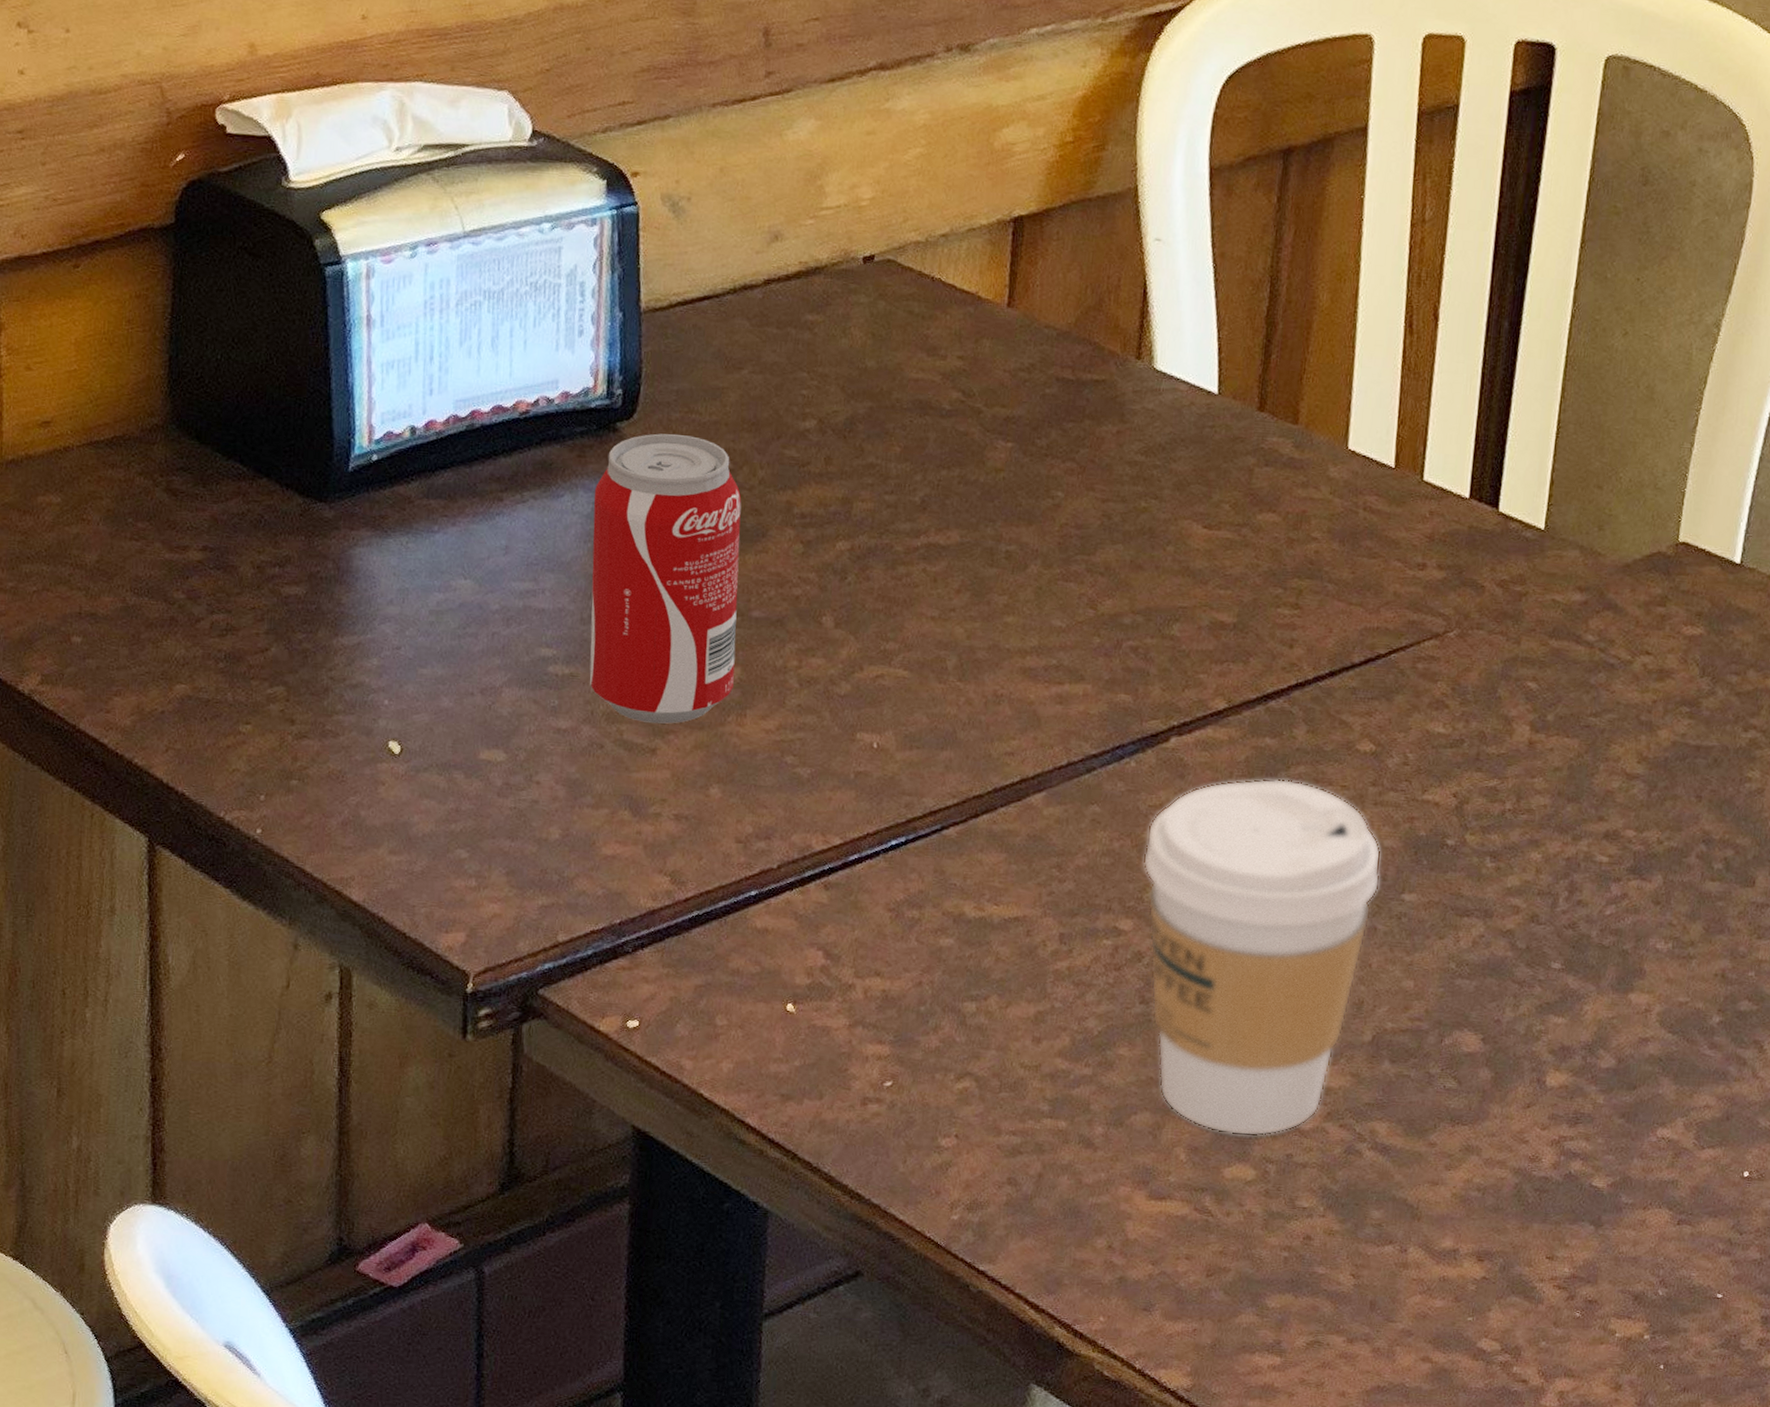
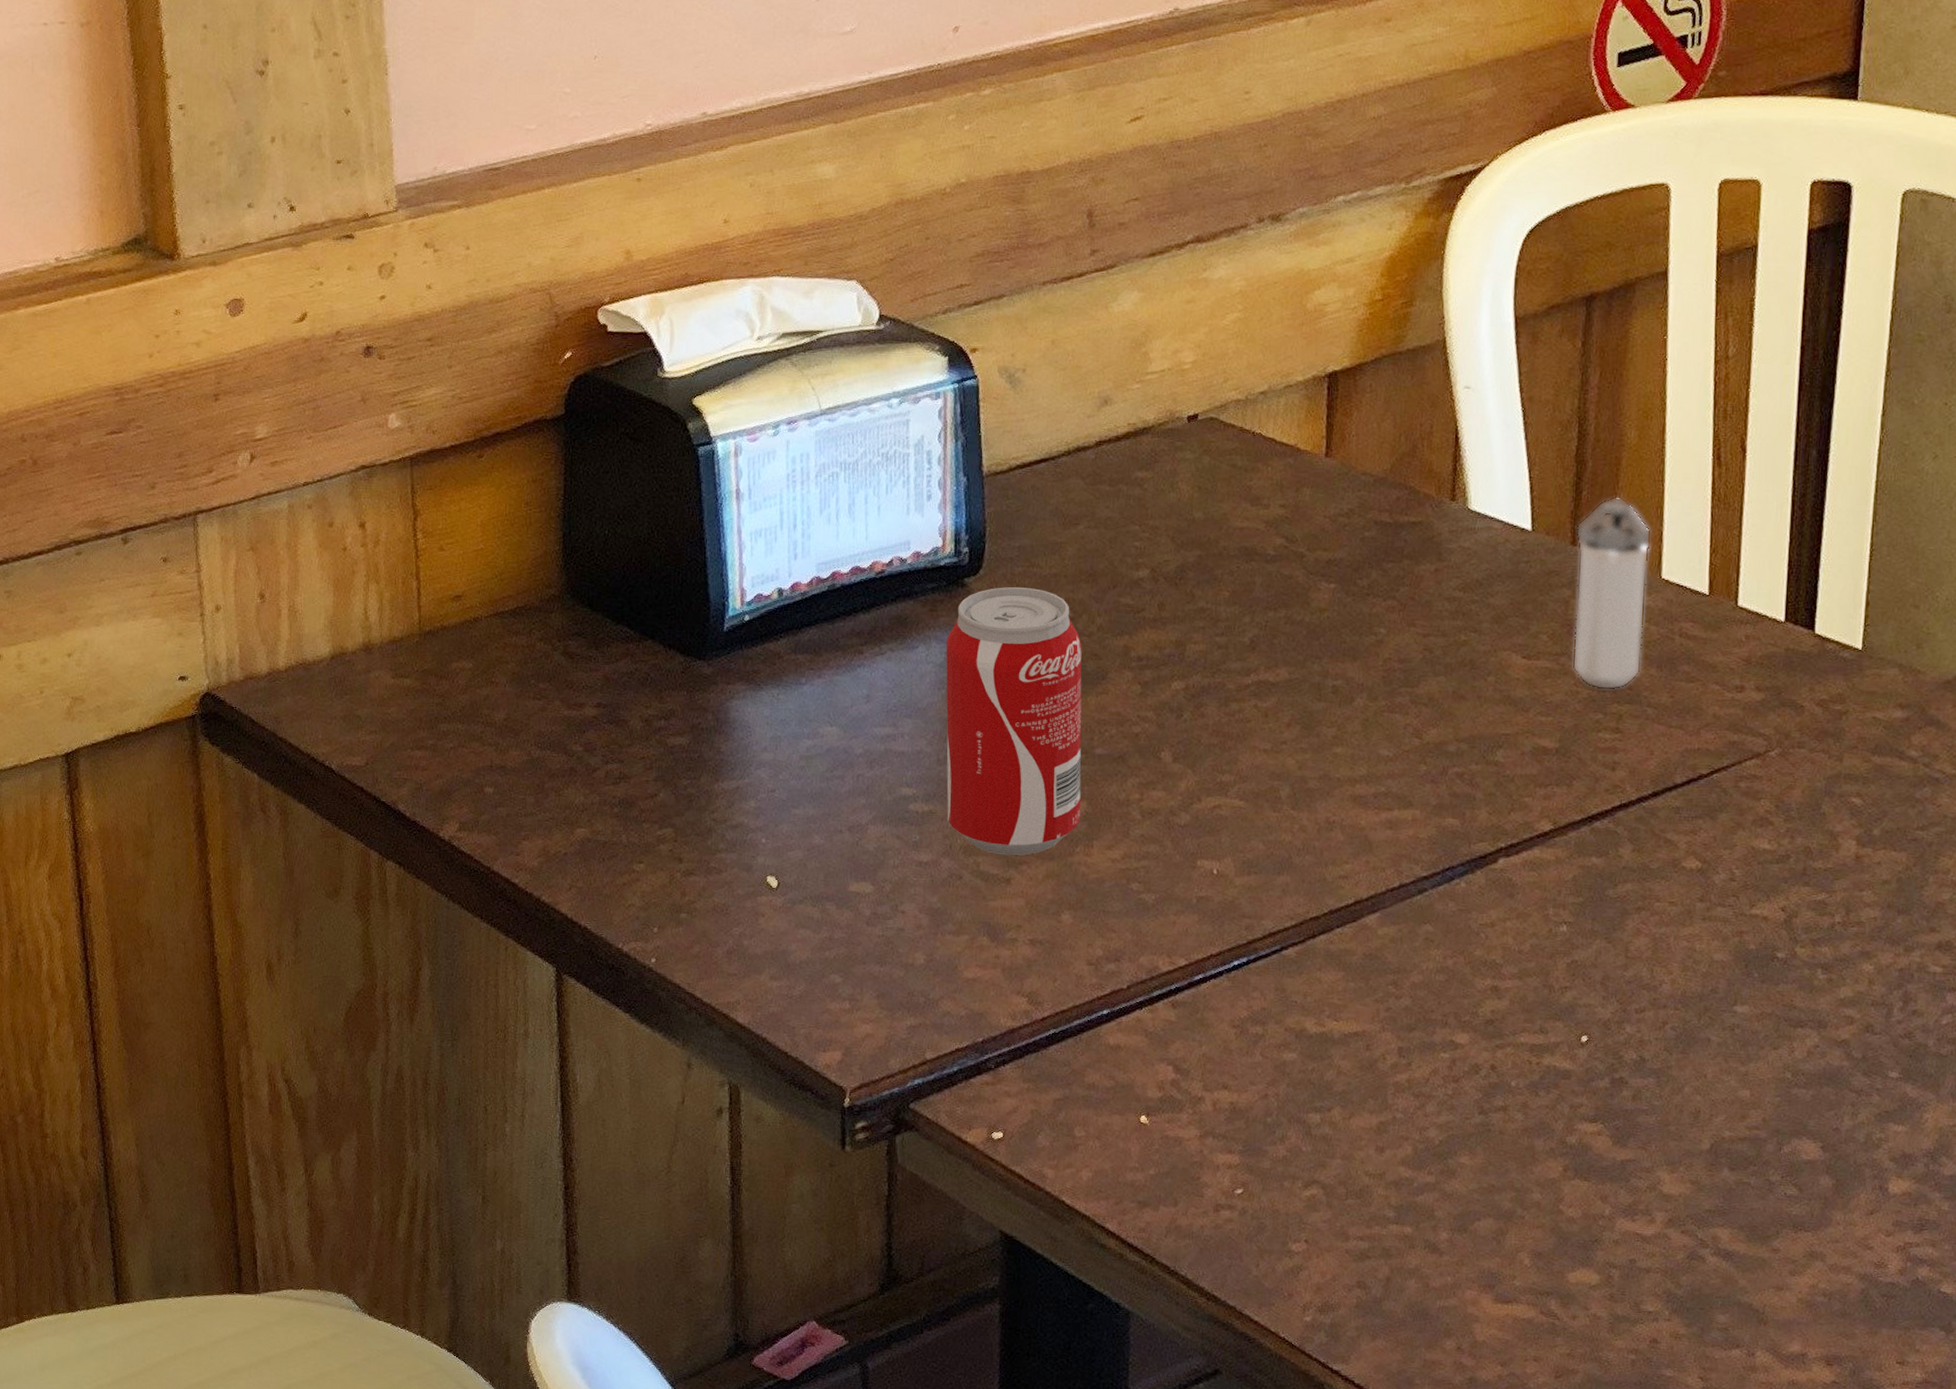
coffee cup: present [1142,778,1381,1137] -> none [1476,896,1712,1242]
shaker: none [1253,361,1340,564] -> present [1572,496,1651,690]

